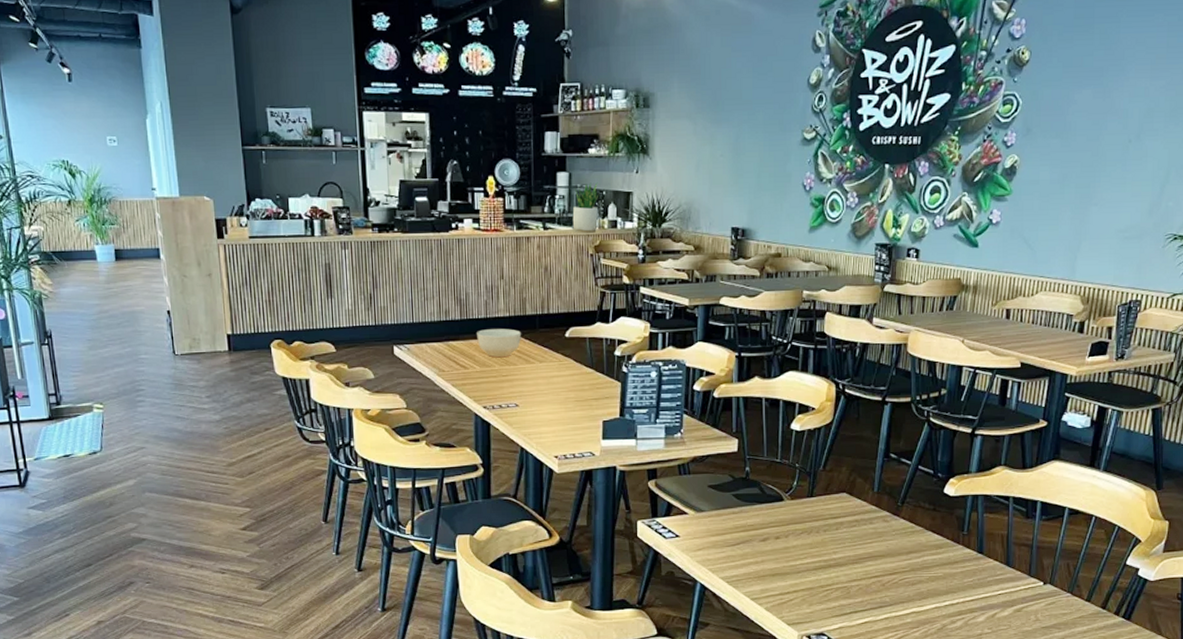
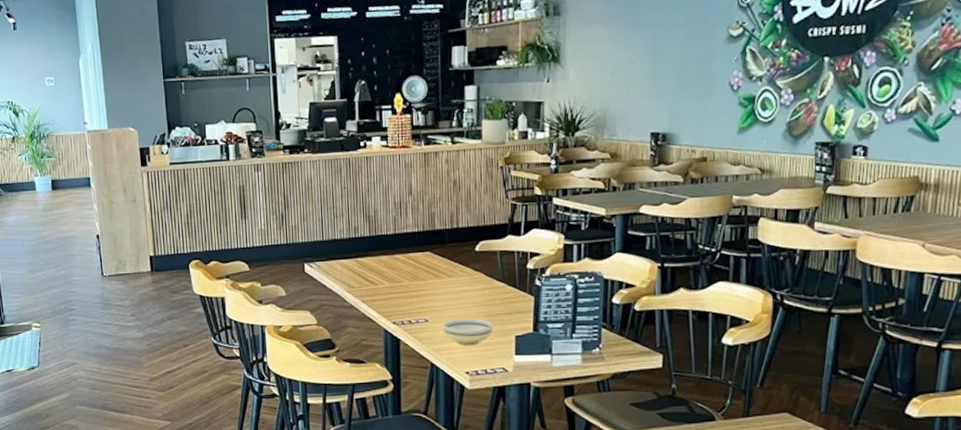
bowl: present [477,328,522,358] -> none [386,244,431,274]
bowl: none [532,403,582,430] -> present [442,318,494,345]

